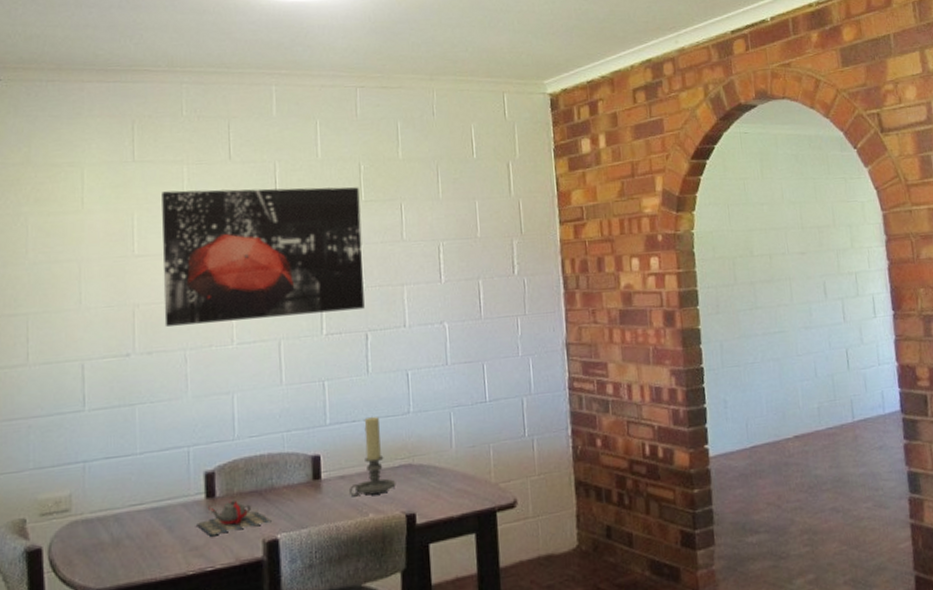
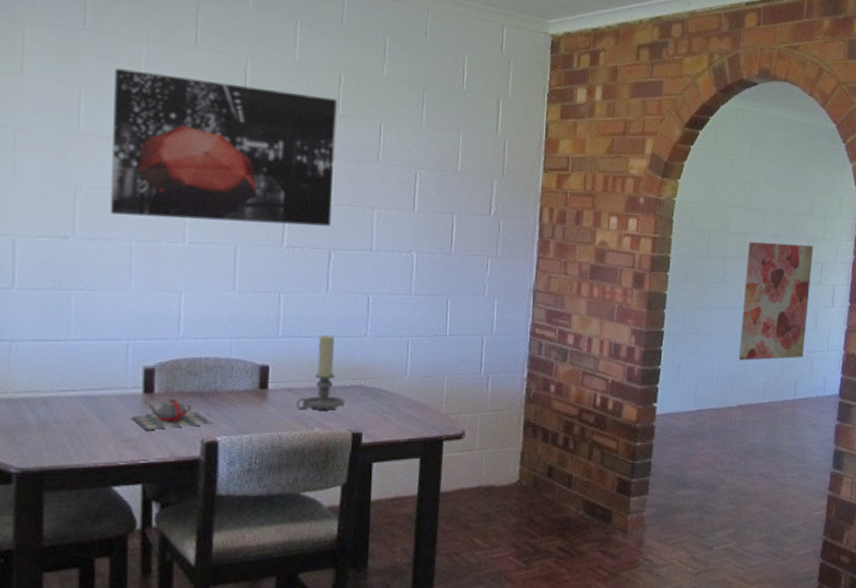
wall art: none [775,257,854,387] -> present [738,241,814,361]

